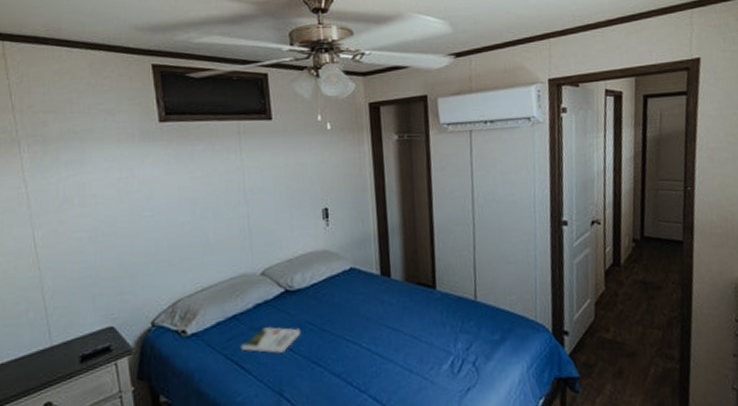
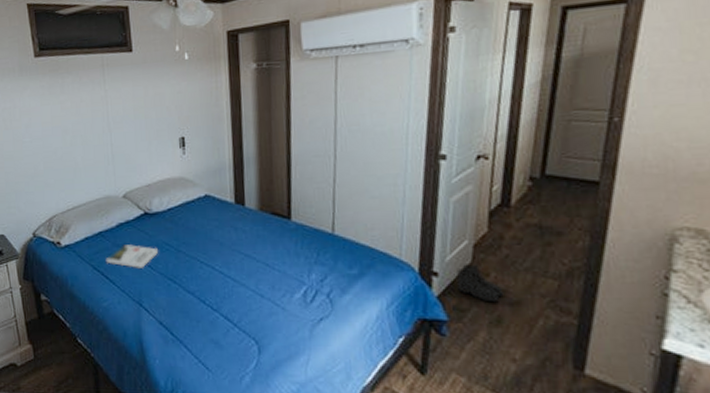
boots: none [582,320,622,356] -> present [455,264,504,303]

